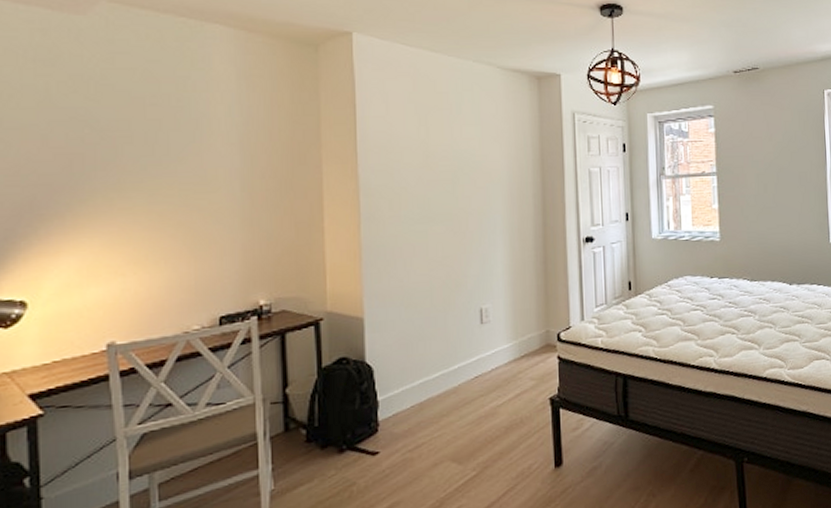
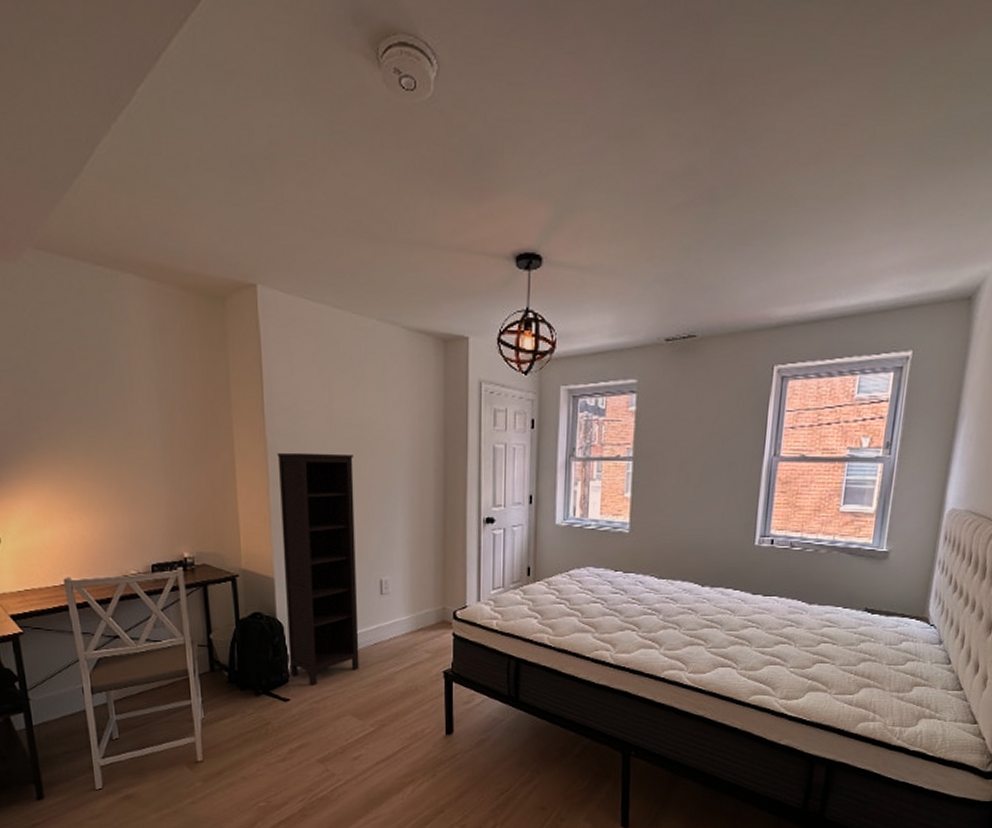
bookcase: none [370,185,459,433] -> present [277,452,359,686]

